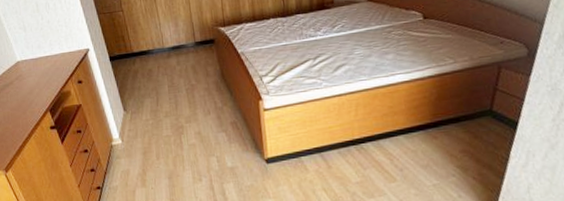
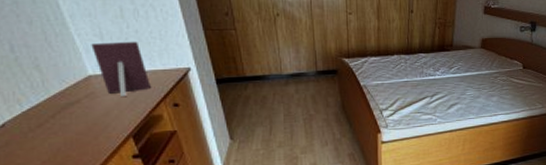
picture frame: none [18,29,61,77] -> present [91,41,151,96]

